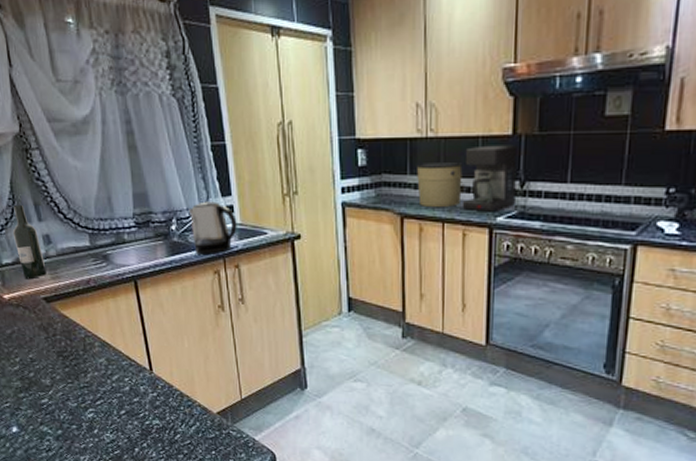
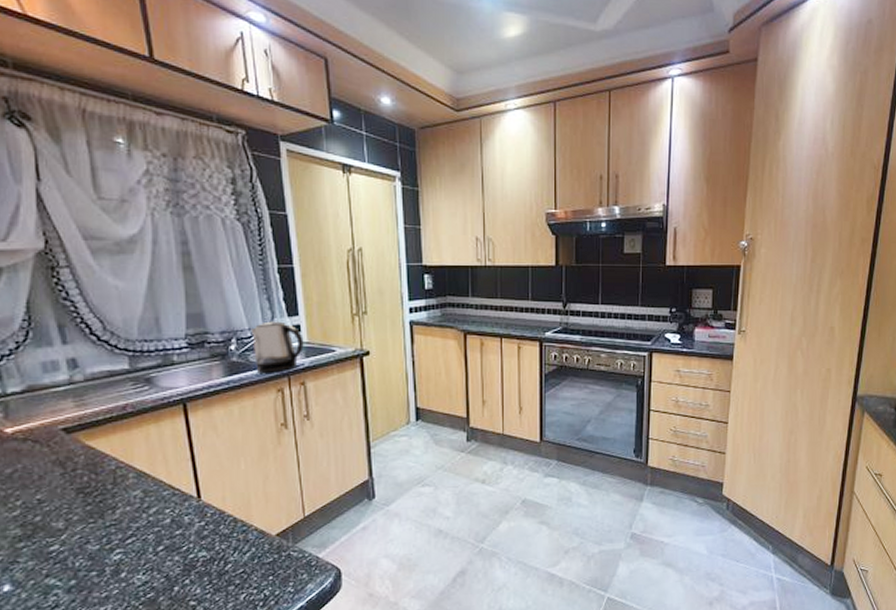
wine bottle: present [12,205,47,280] -> none [25,327,69,409]
bucket: present [416,161,464,207] -> none [476,286,518,324]
coffee maker: present [462,145,518,212] -> none [516,273,560,328]

